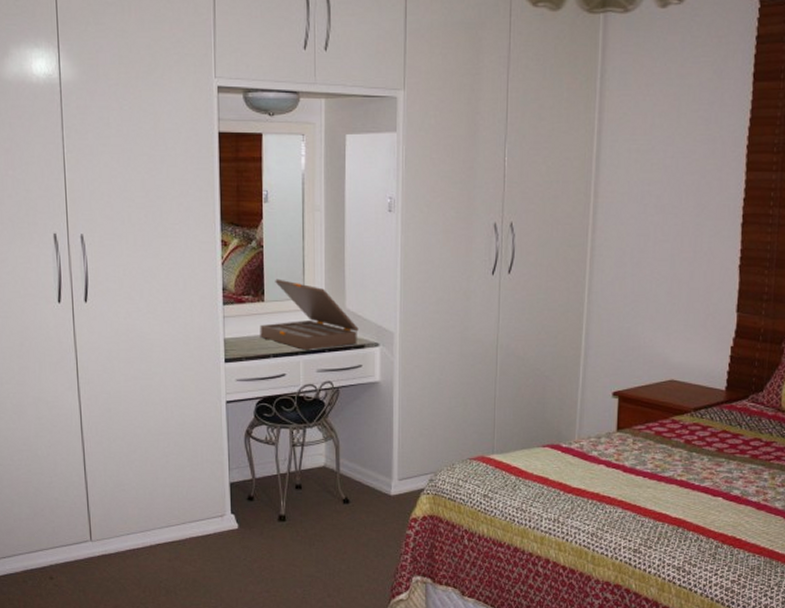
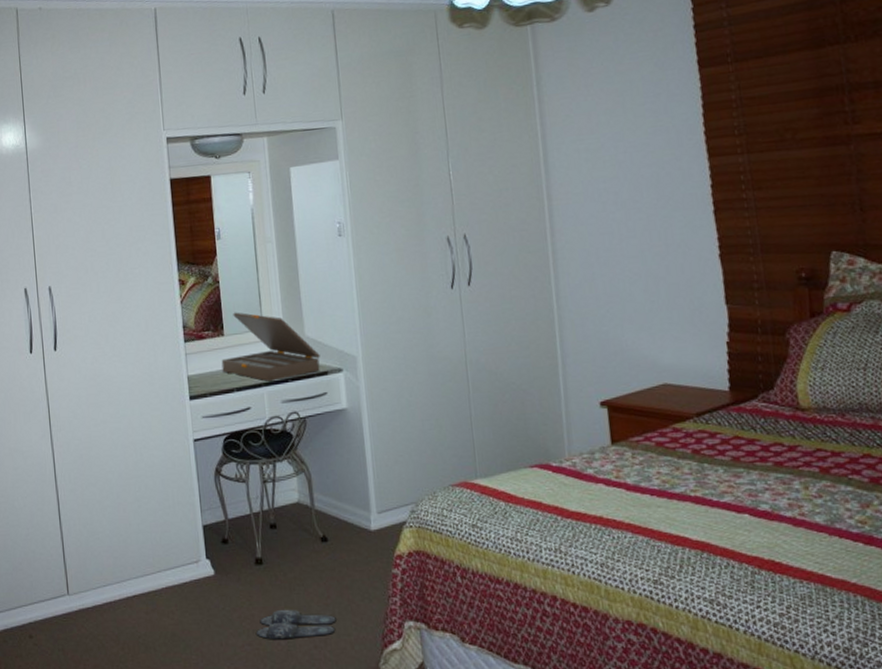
slippers: none [275,561,351,589] -> present [256,609,336,640]

